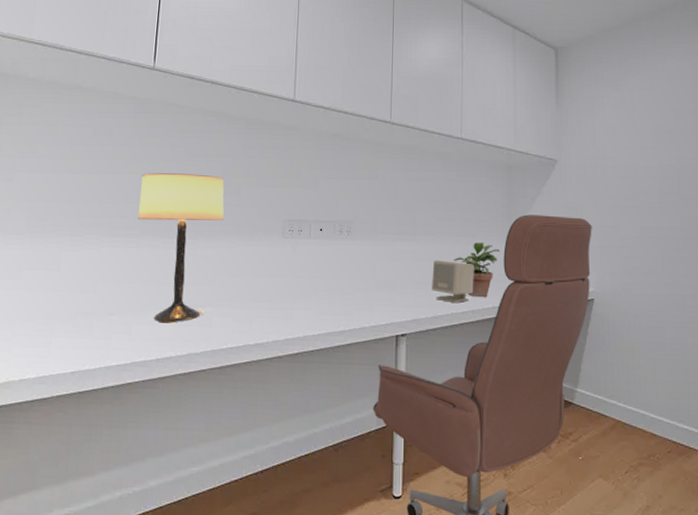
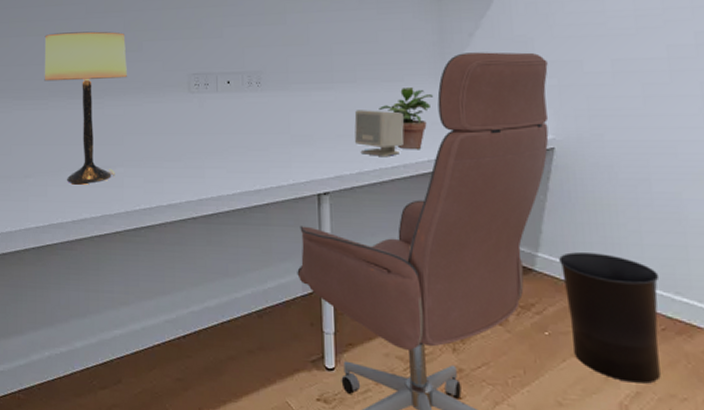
waste bin: none [593,388,668,498] -> present [559,252,661,384]

